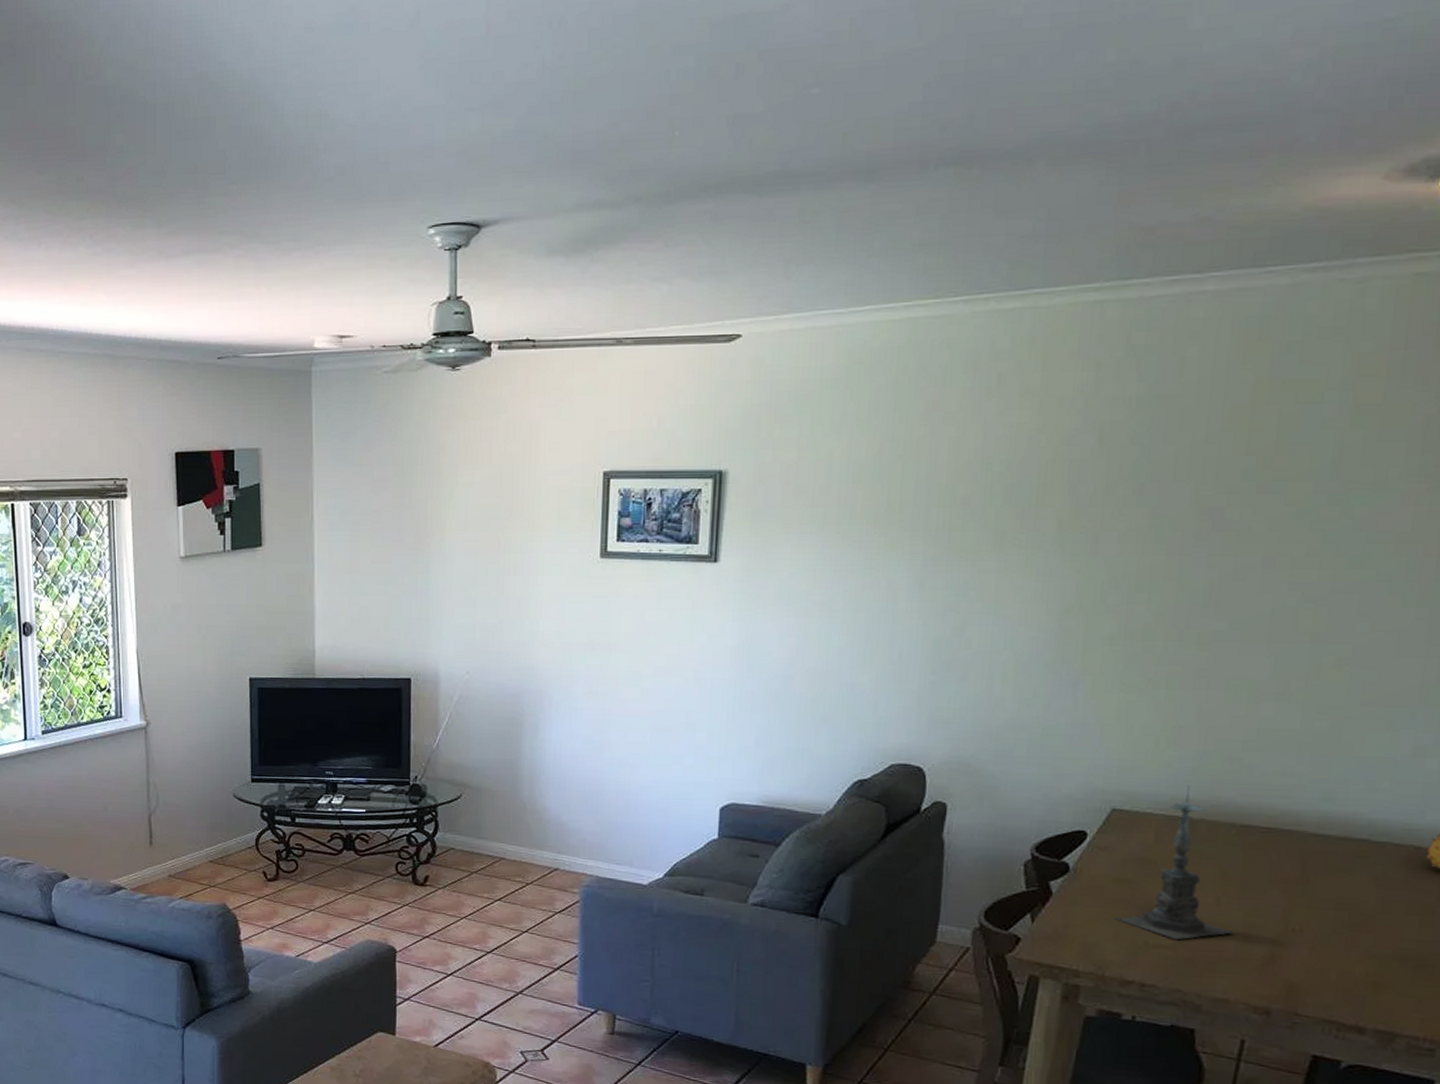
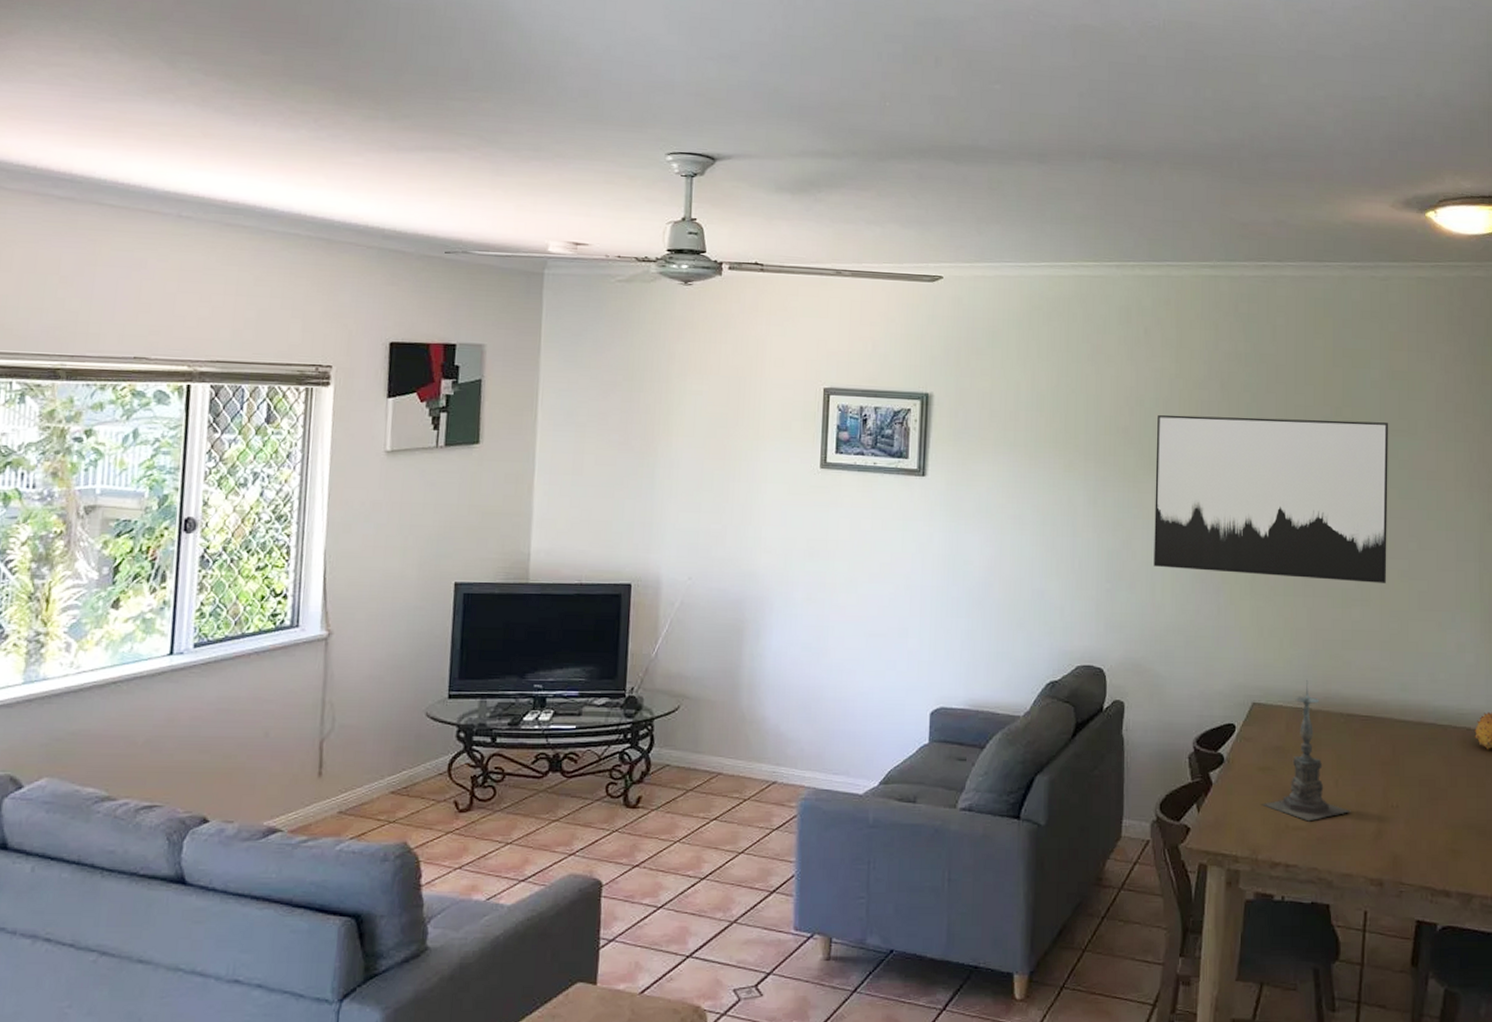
wall art: none [993,473,1344,673] -> present [1154,414,1389,583]

